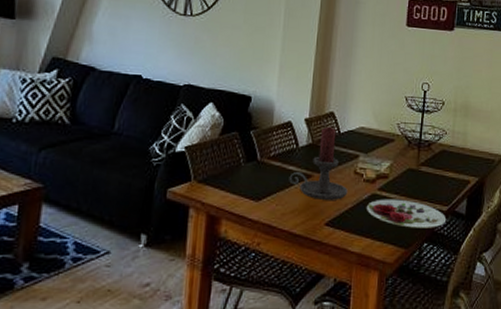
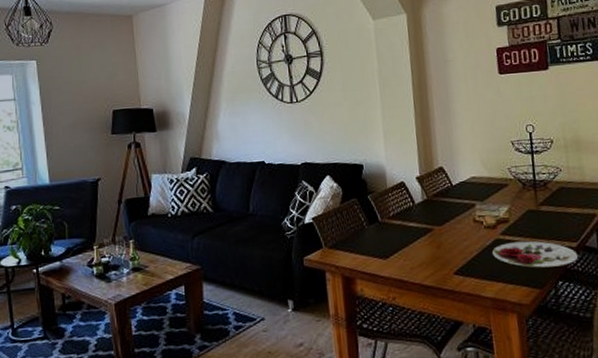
candle holder: present [289,127,348,200] -> none [411,182,471,251]

